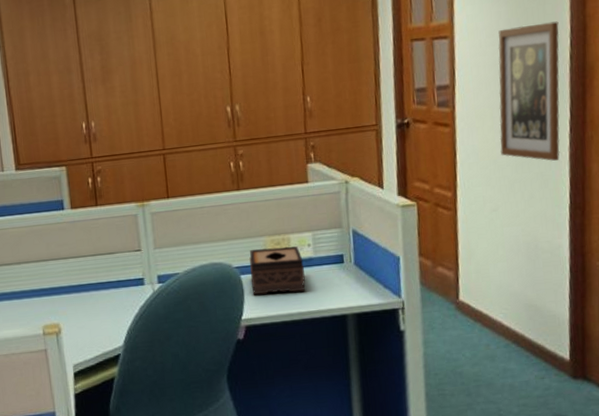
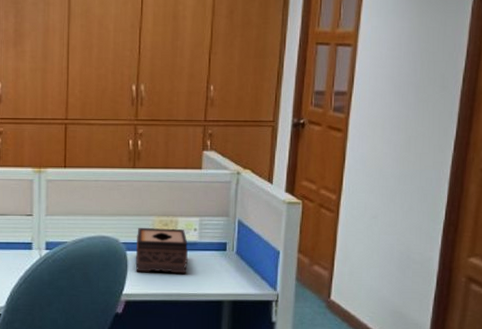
wall art: present [498,21,560,161] -> none [387,43,457,177]

